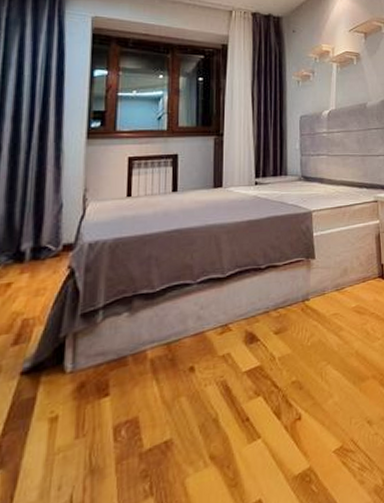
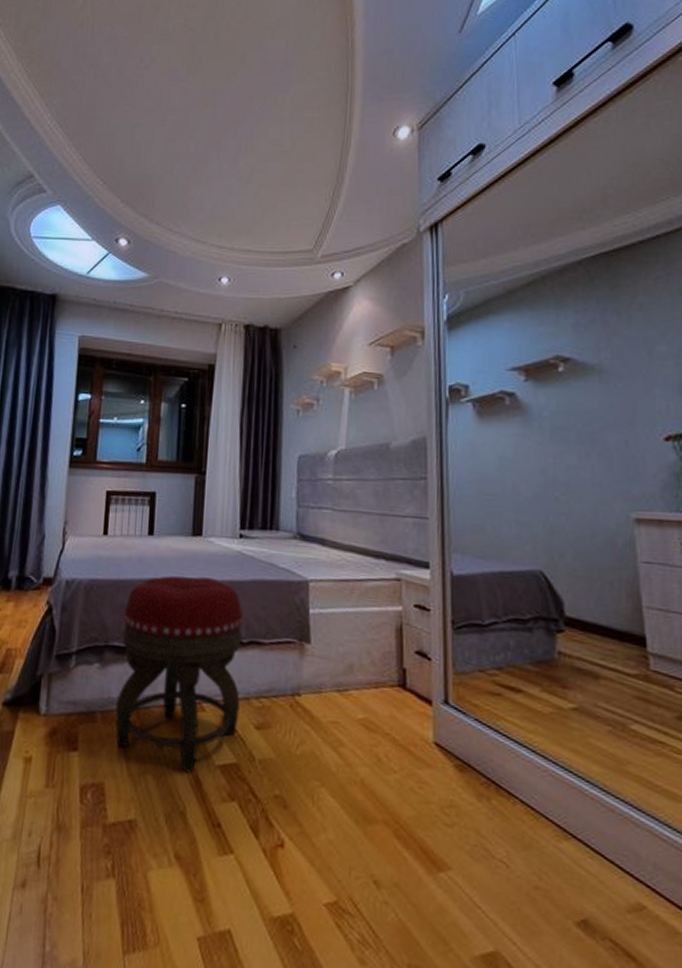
footstool: none [146,220,261,386] -> present [114,576,243,773]

